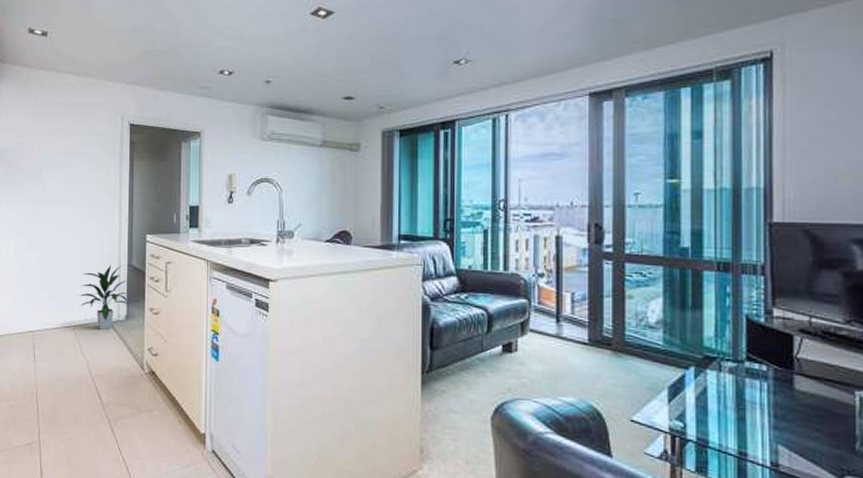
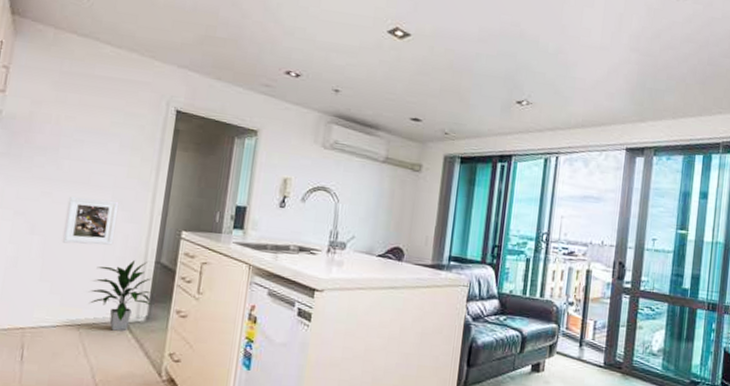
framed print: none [53,213,93,255] -> present [62,197,119,245]

